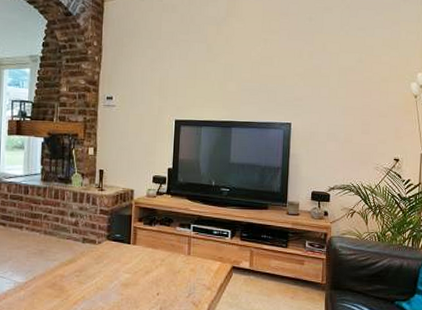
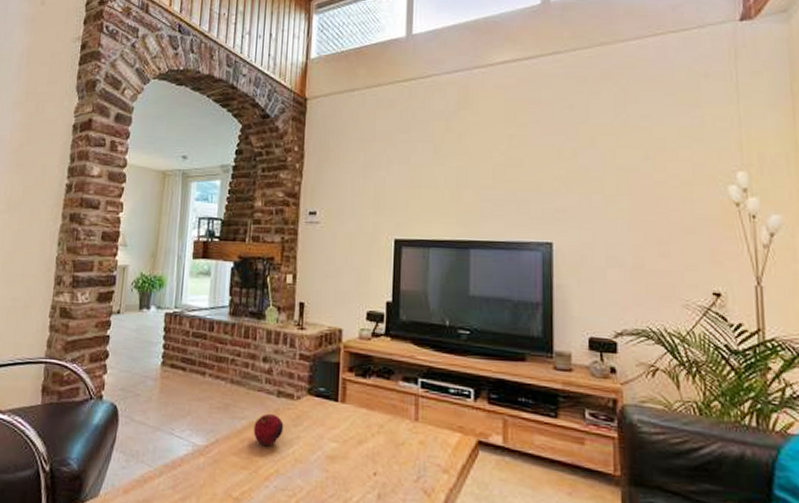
fruit: none [64,256,88,279] -> present [253,414,284,445]

